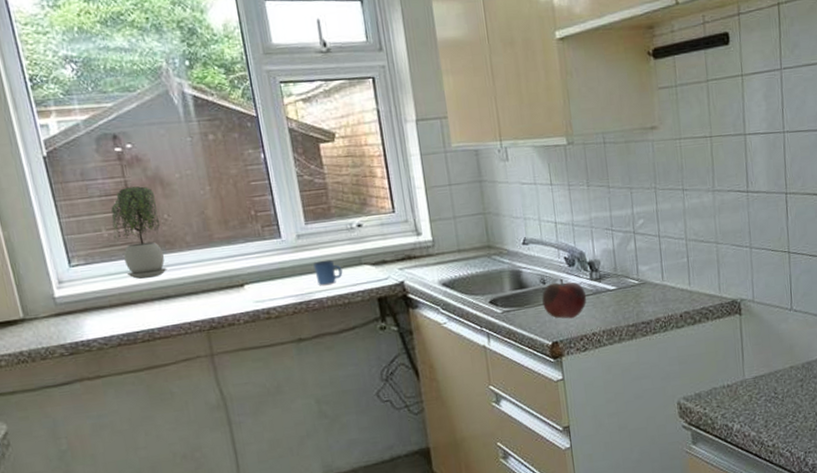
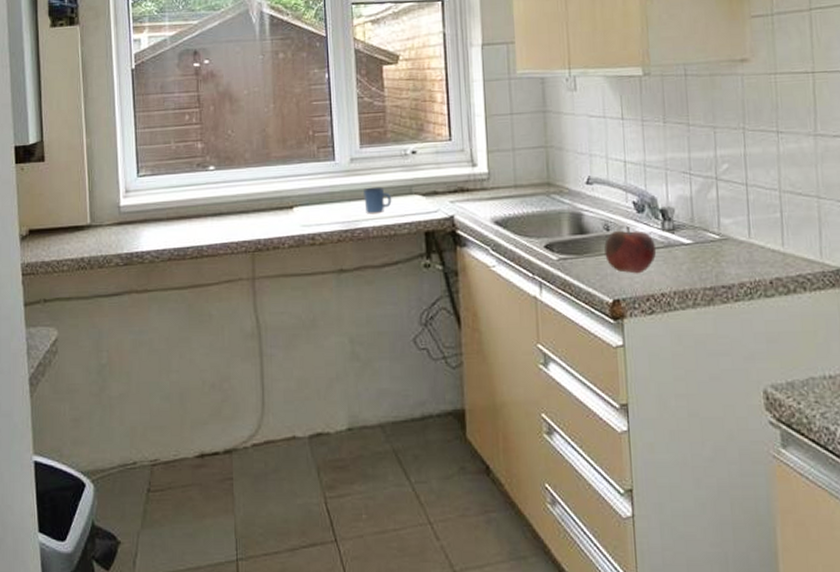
potted plant: present [111,186,167,280] -> none [180,101,224,194]

